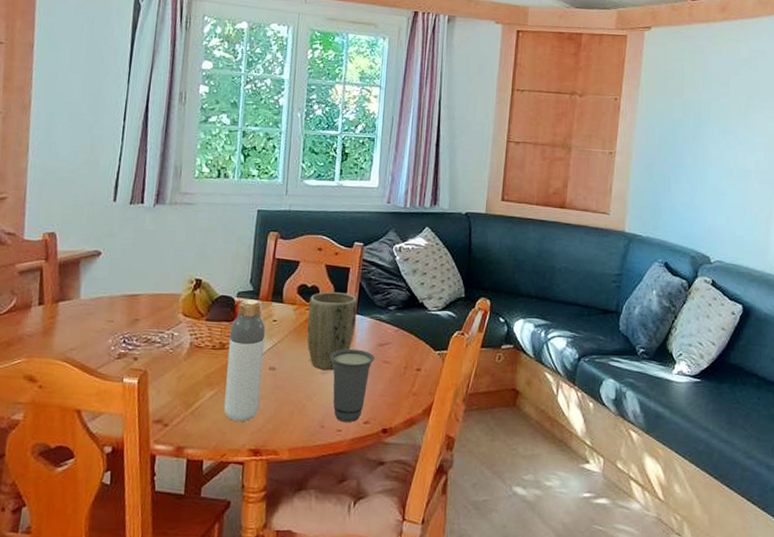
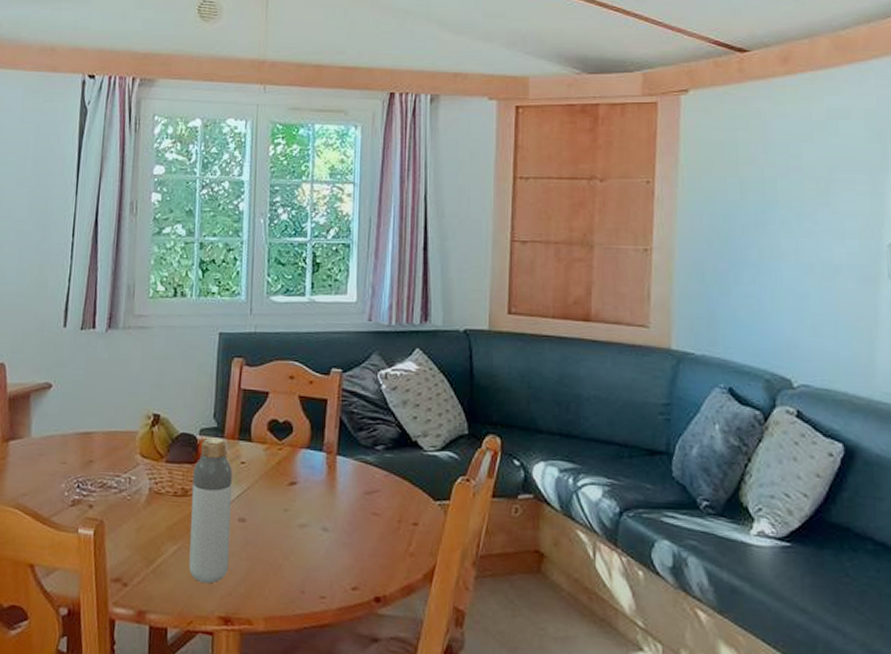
plant pot: present [307,292,357,370] -> none [280,428,337,523]
cup: present [330,348,375,422] -> none [308,497,362,587]

